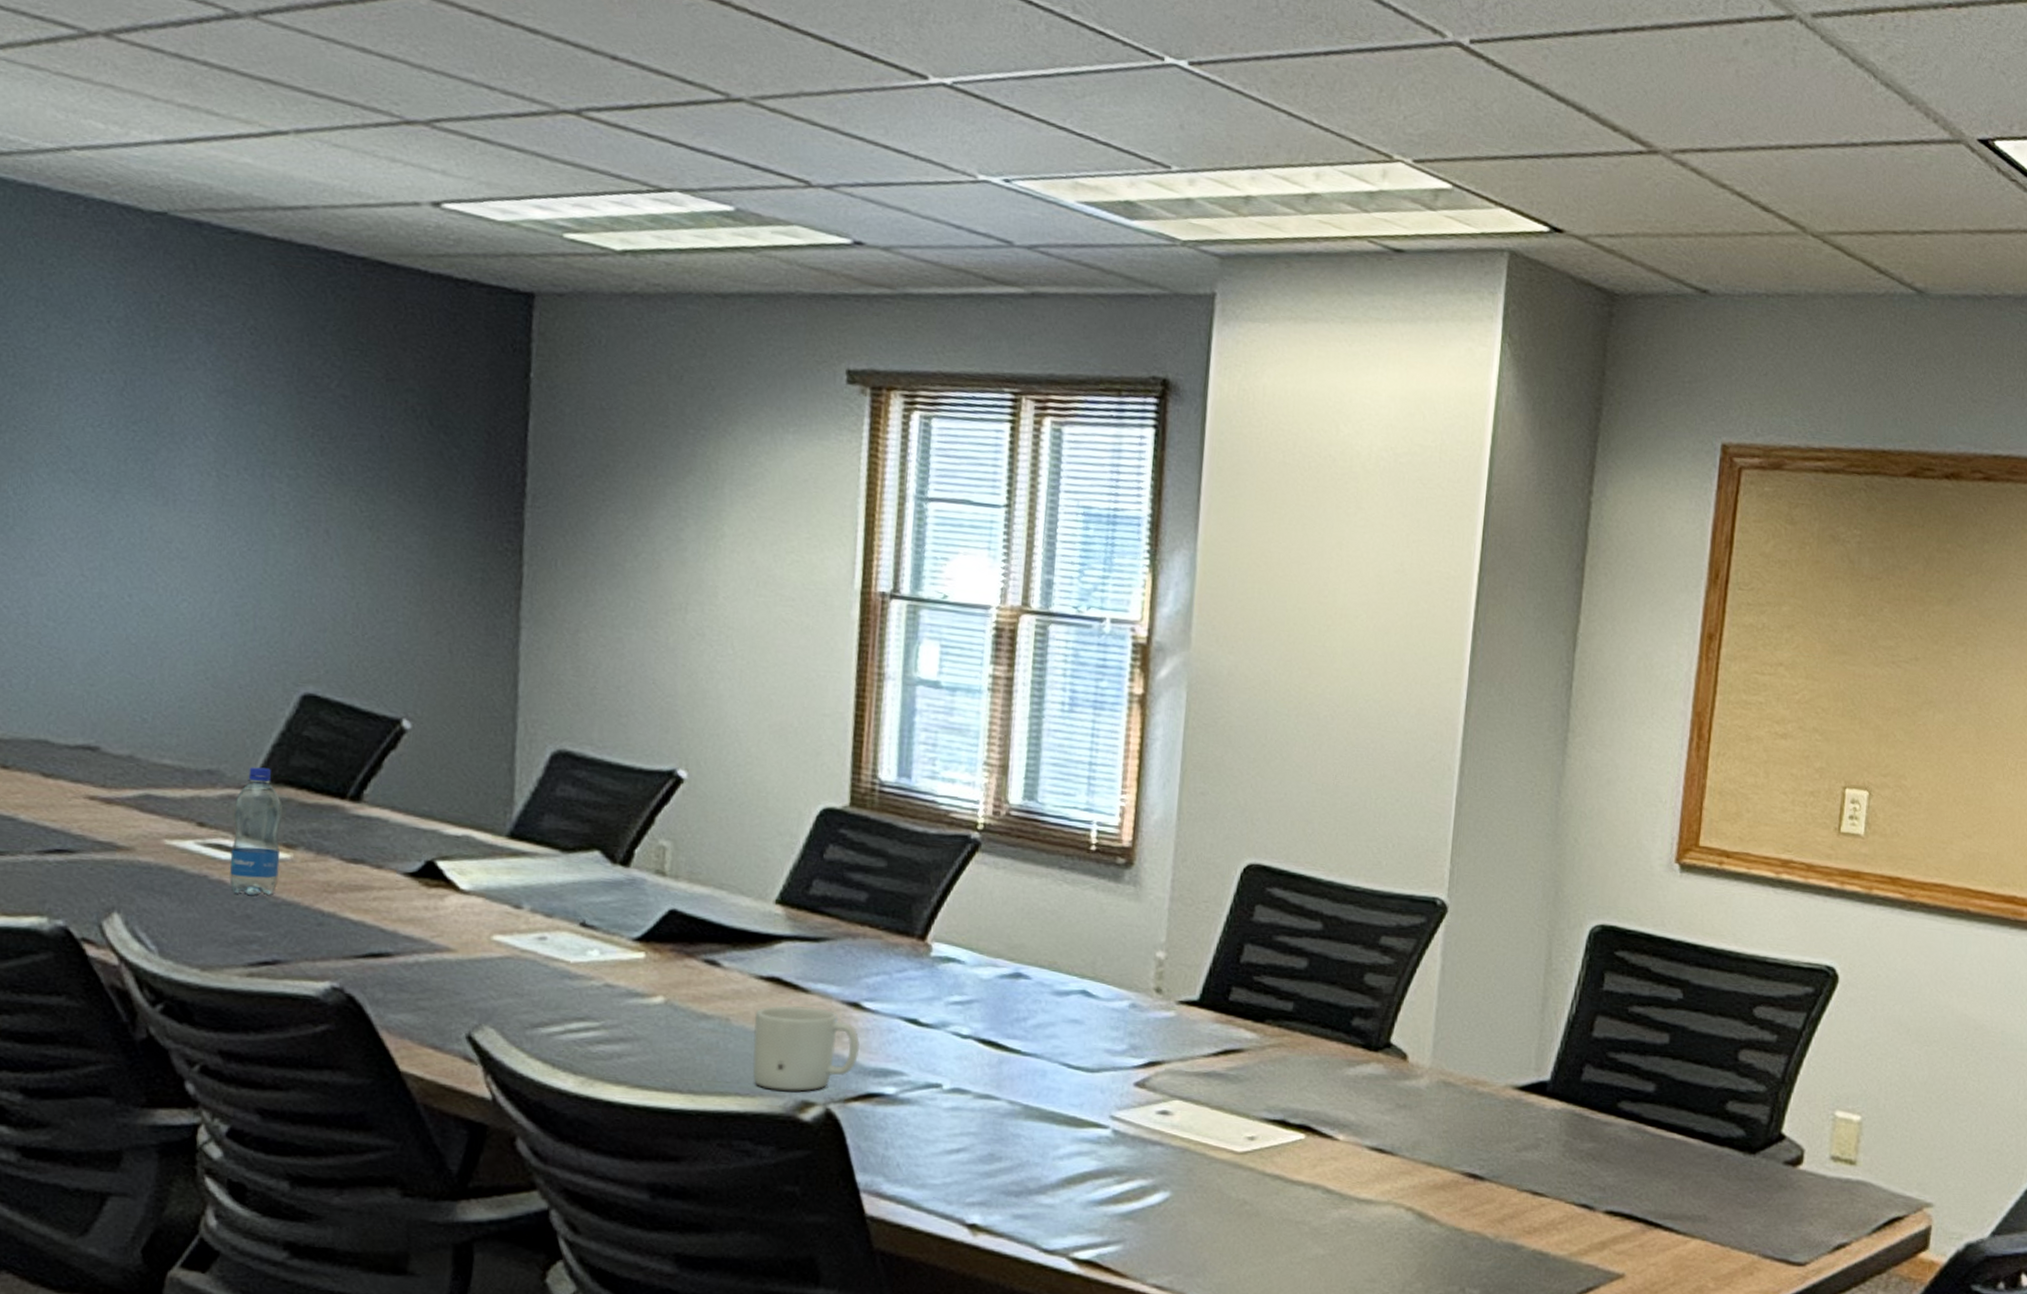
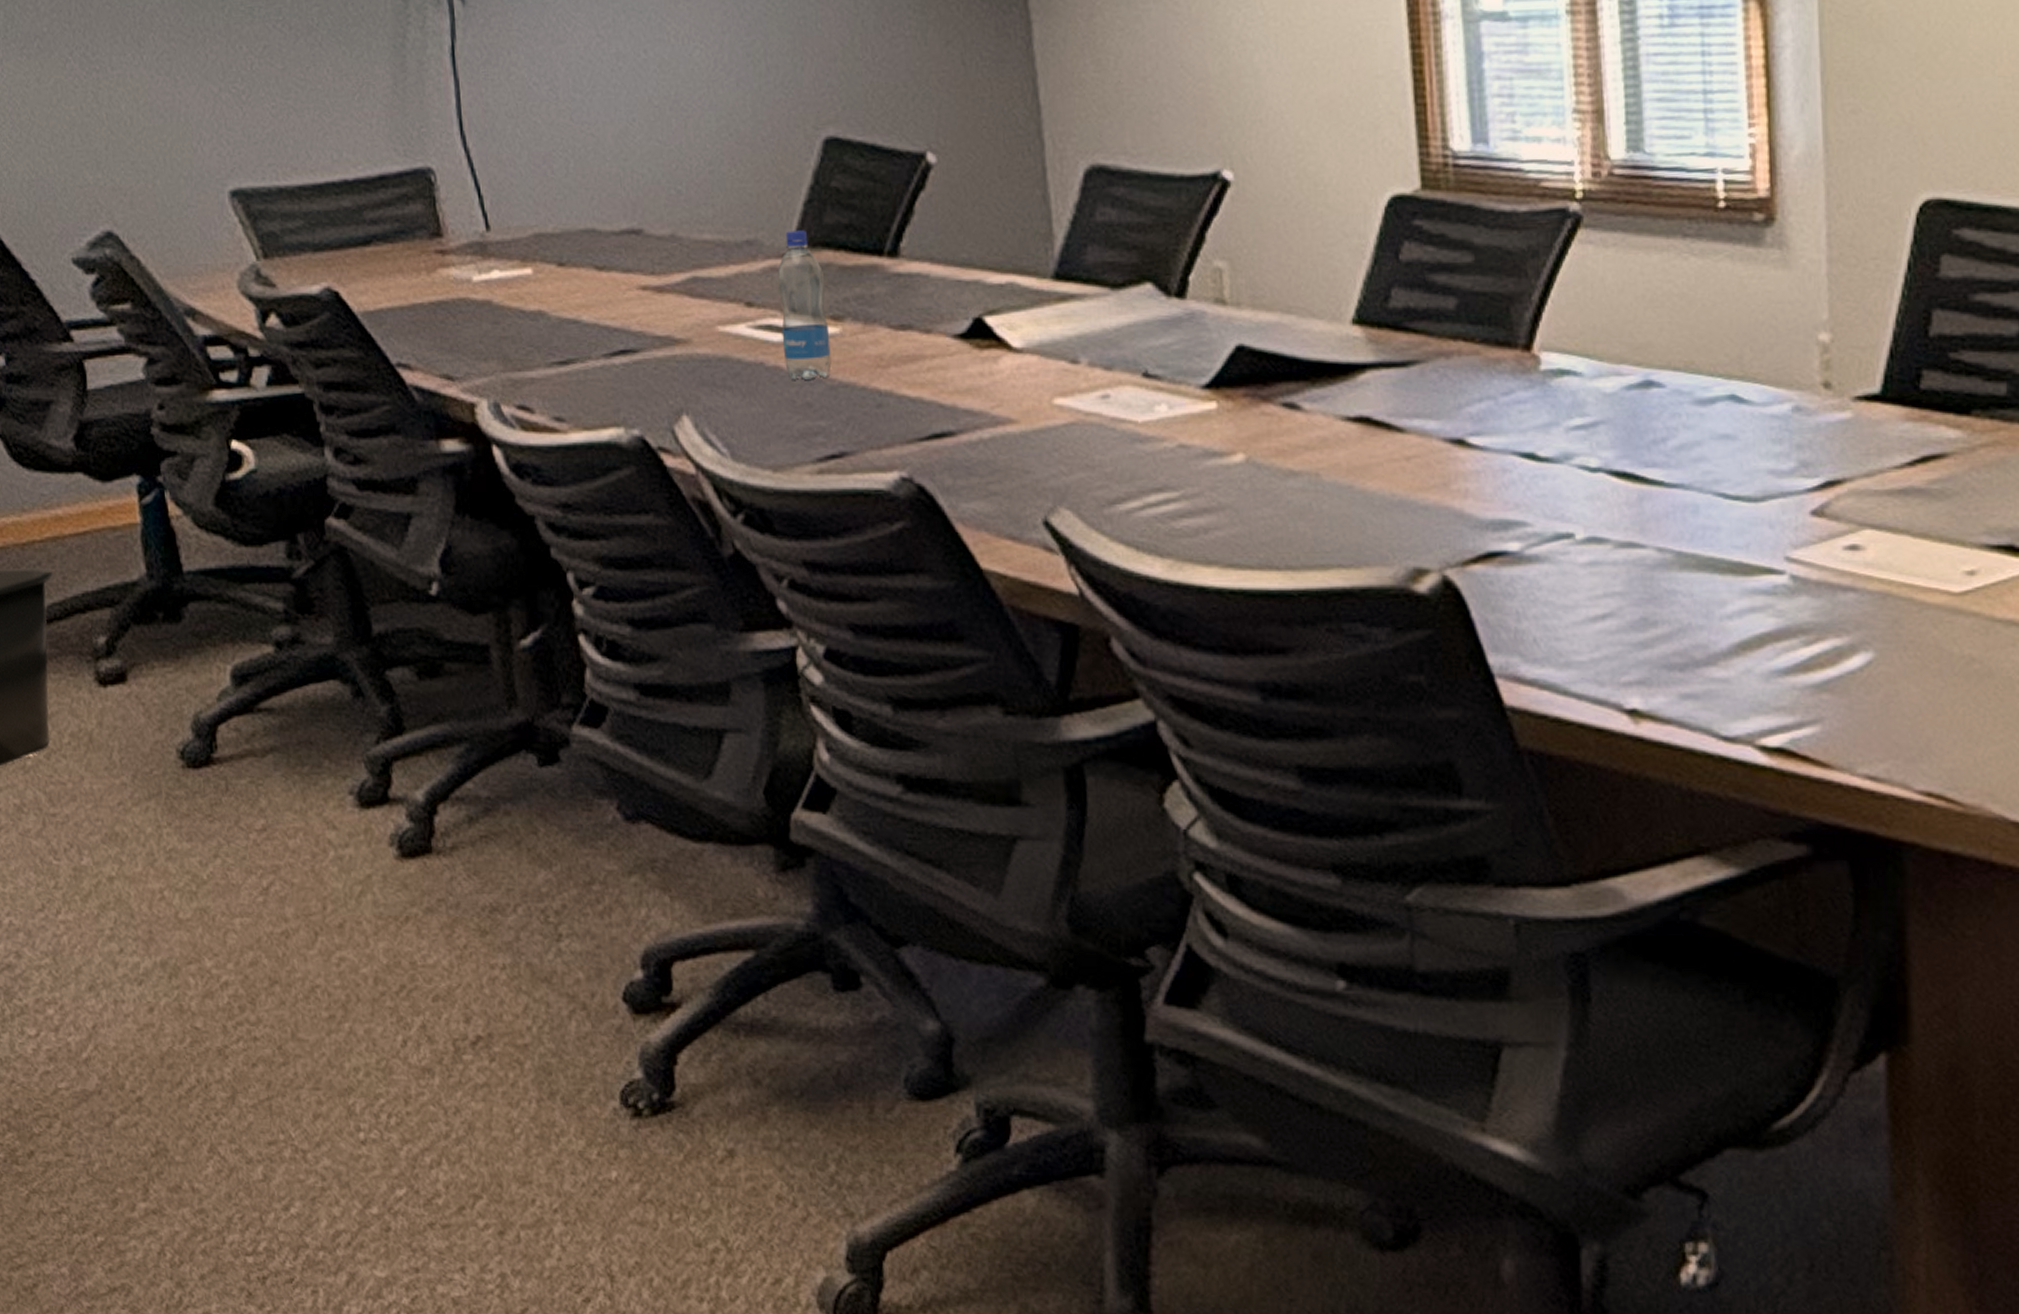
mug: present [752,1006,860,1092] -> none [1348,450,1473,559]

